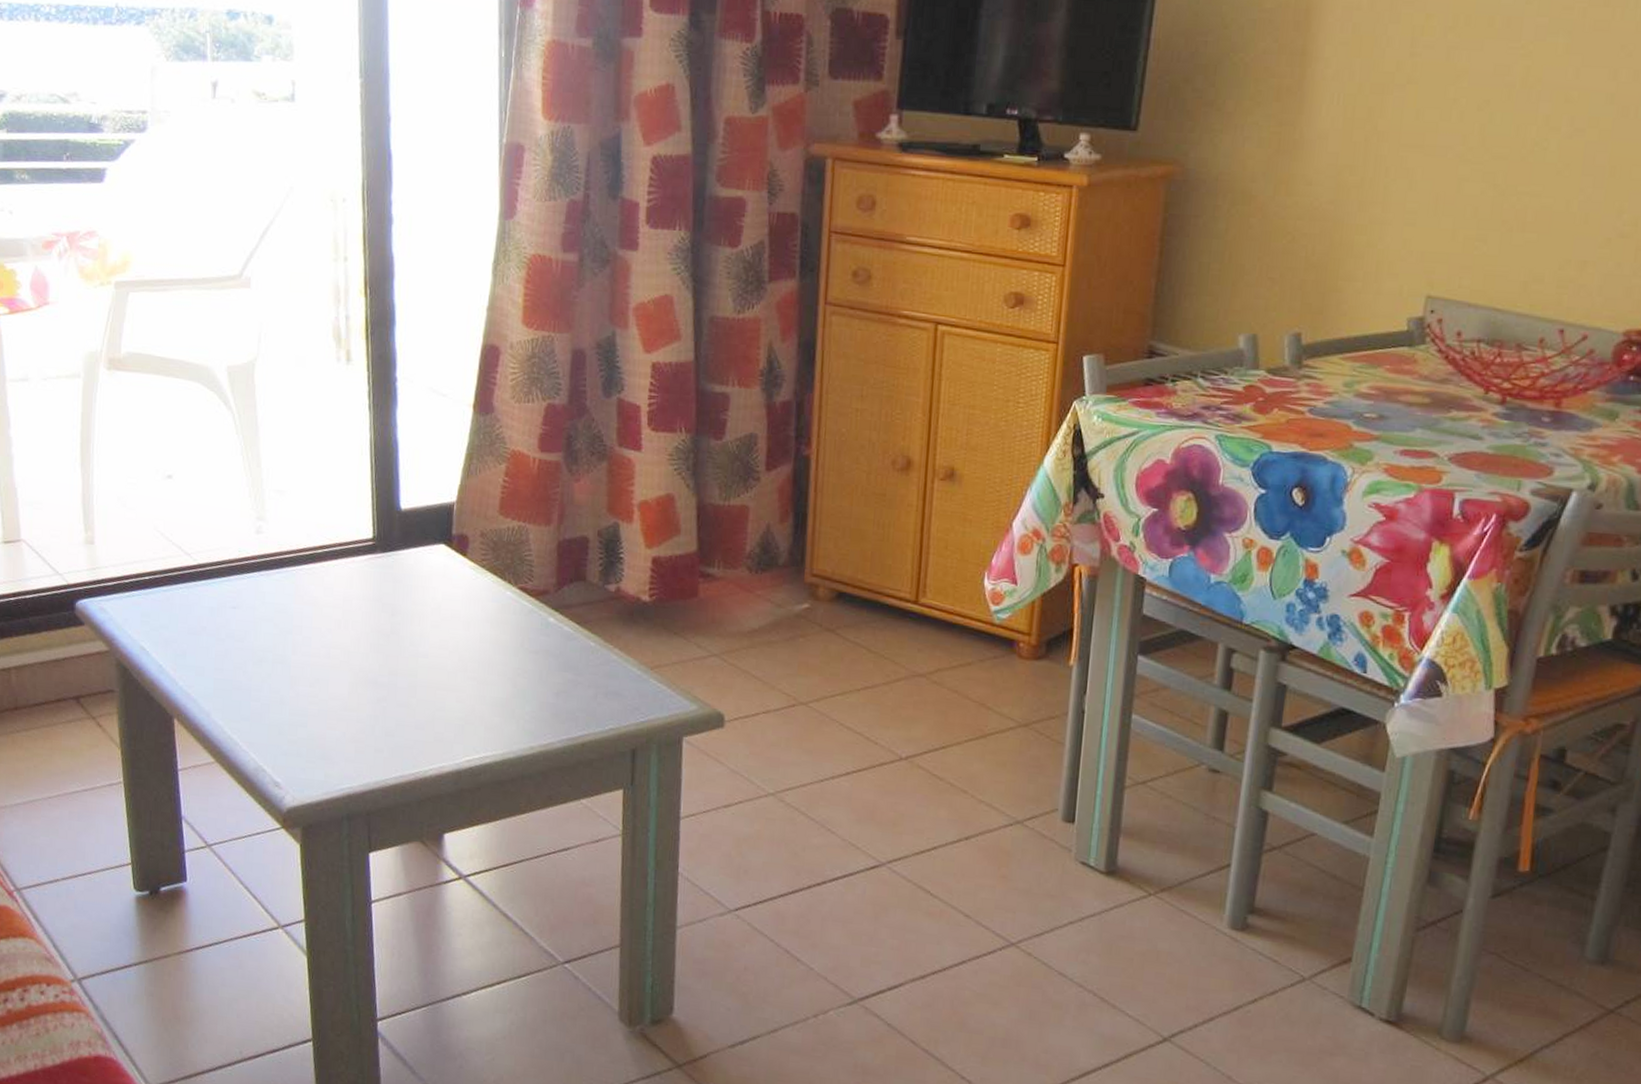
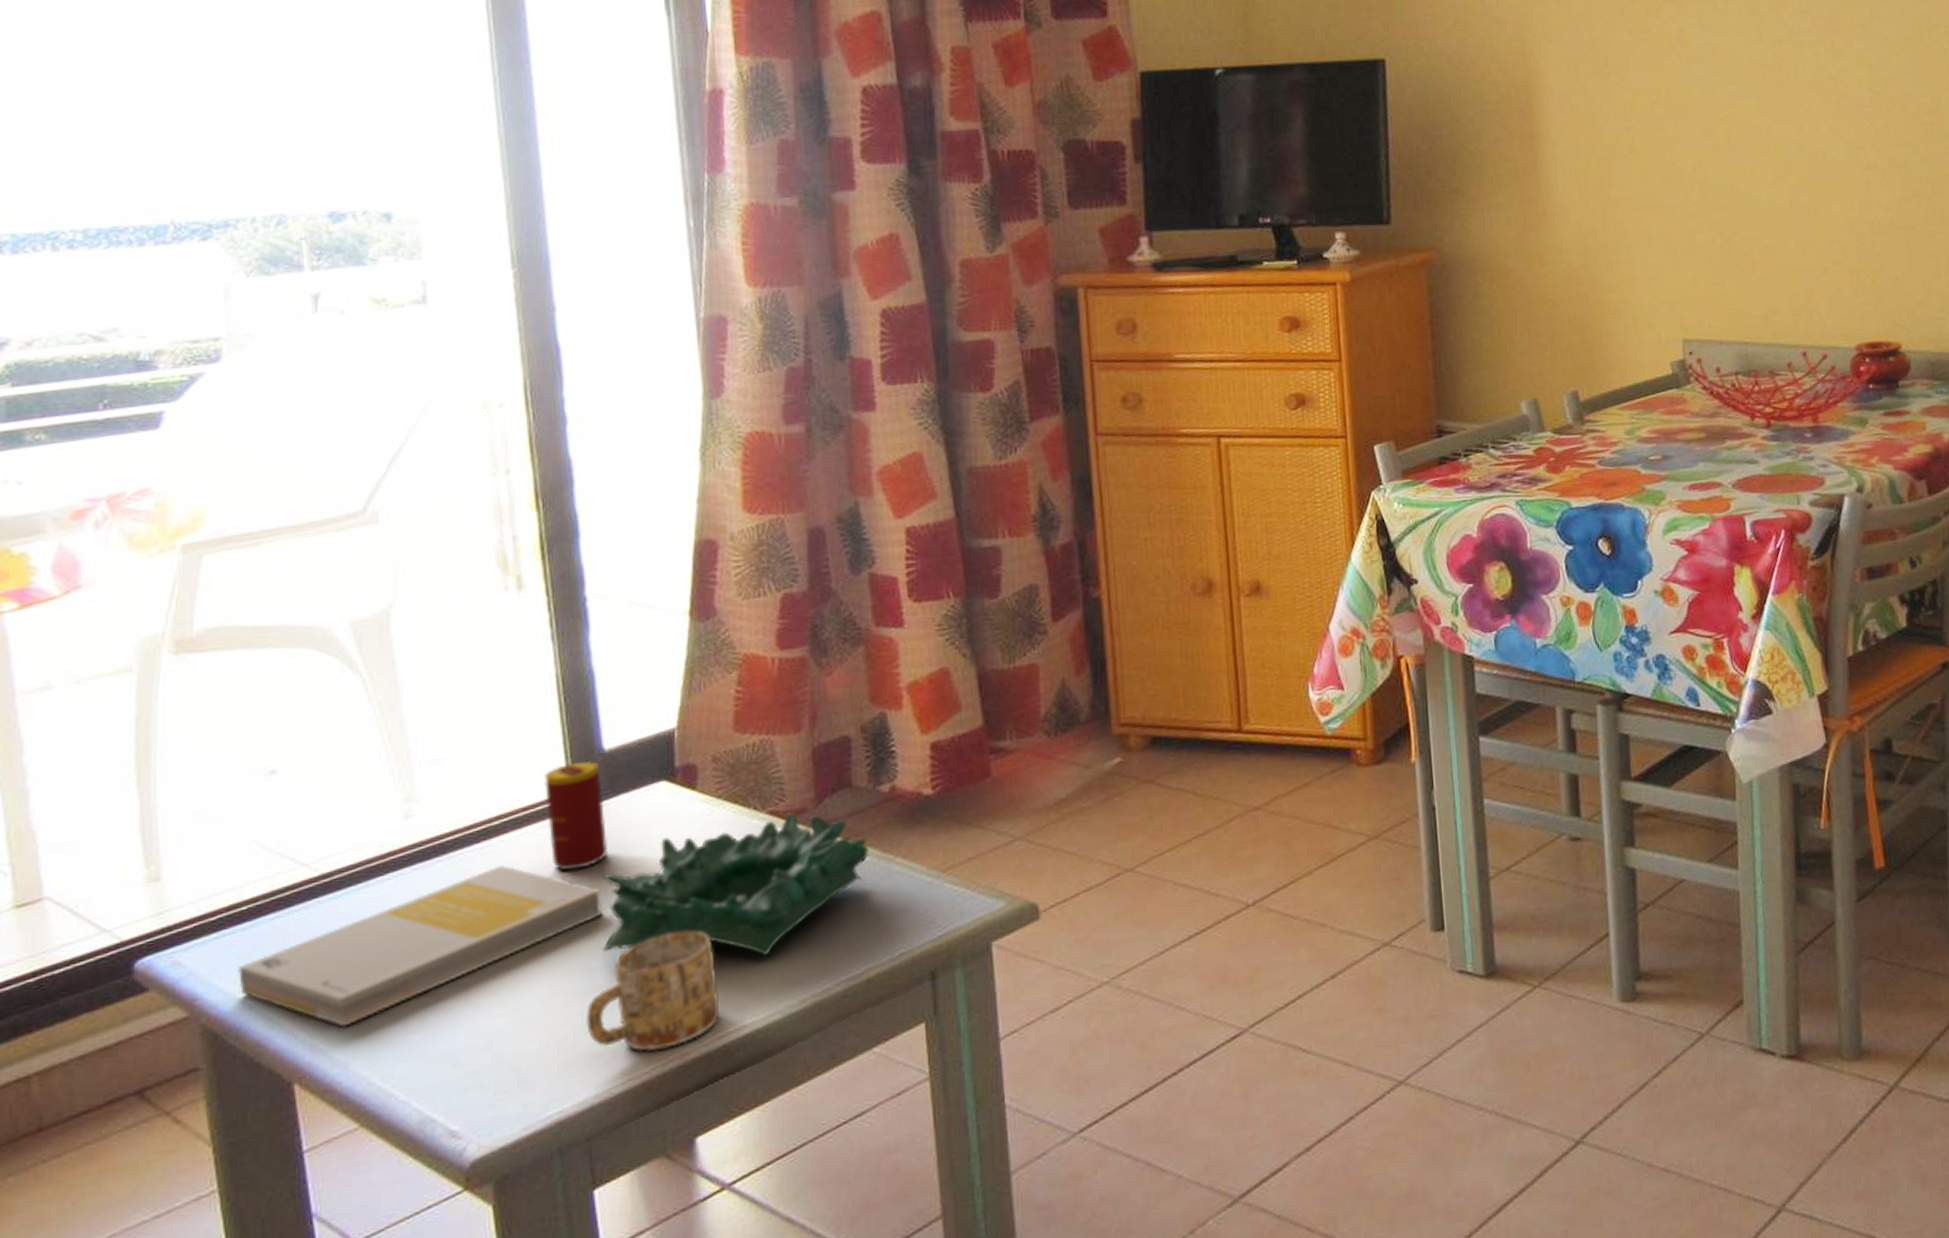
book: none [141,585,391,685] -> present [238,864,603,1027]
beverage can: none [355,514,399,602] -> present [543,760,609,871]
mug: none [373,668,470,760] -> present [586,930,720,1052]
decorative bowl: none [388,591,594,706] -> present [602,813,869,957]

